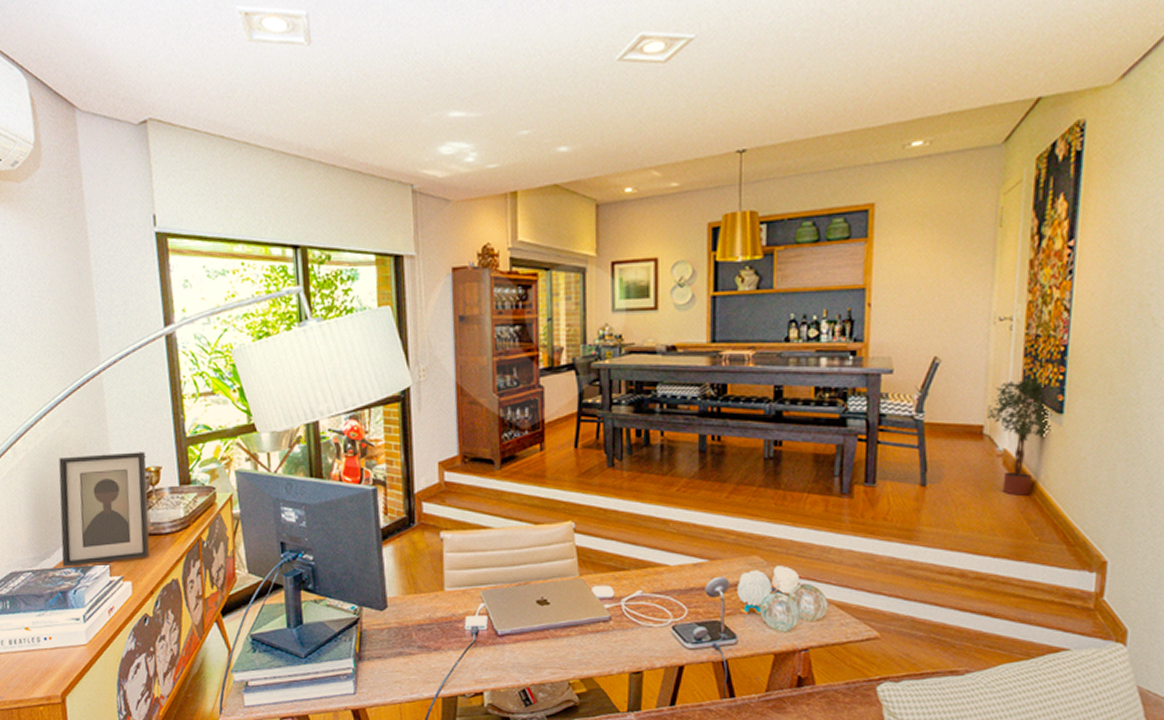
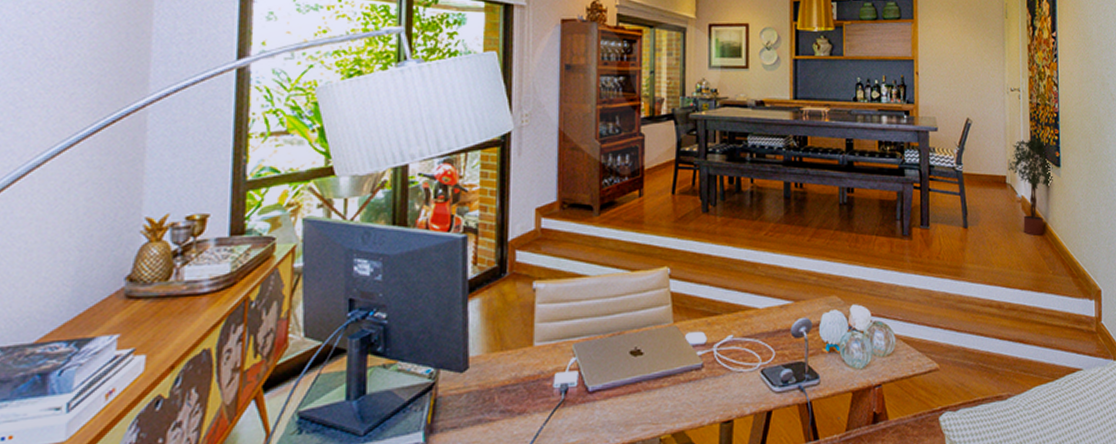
picture frame: present [58,452,150,567] -> none [49,197,190,341]

